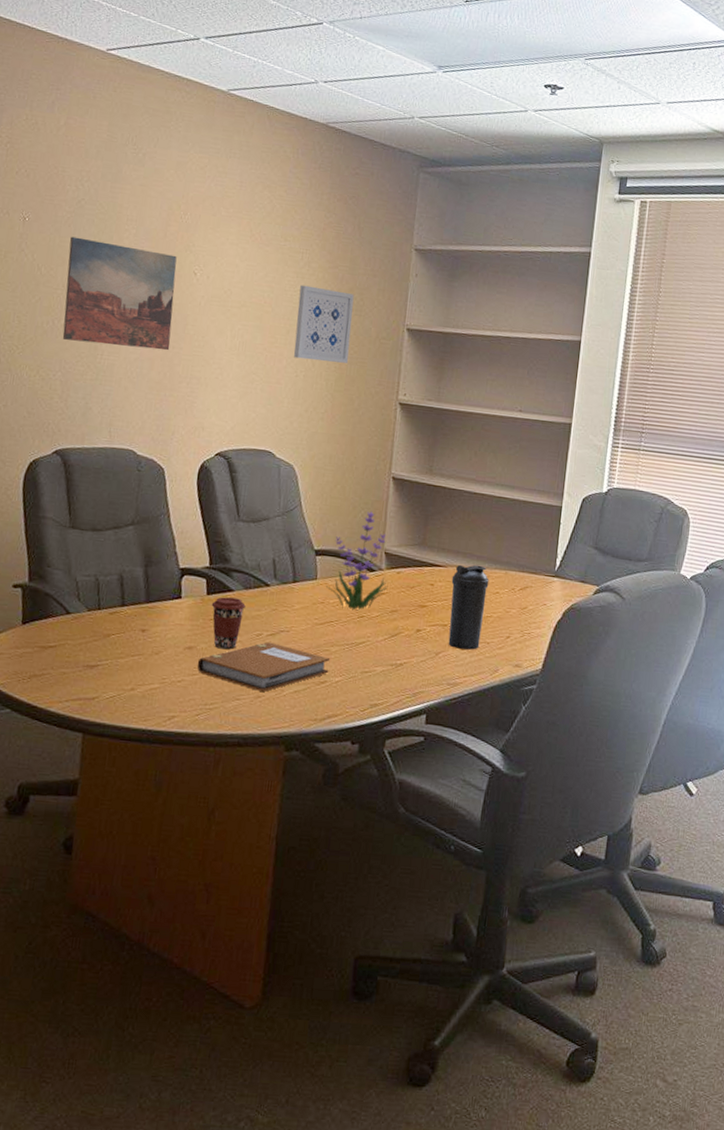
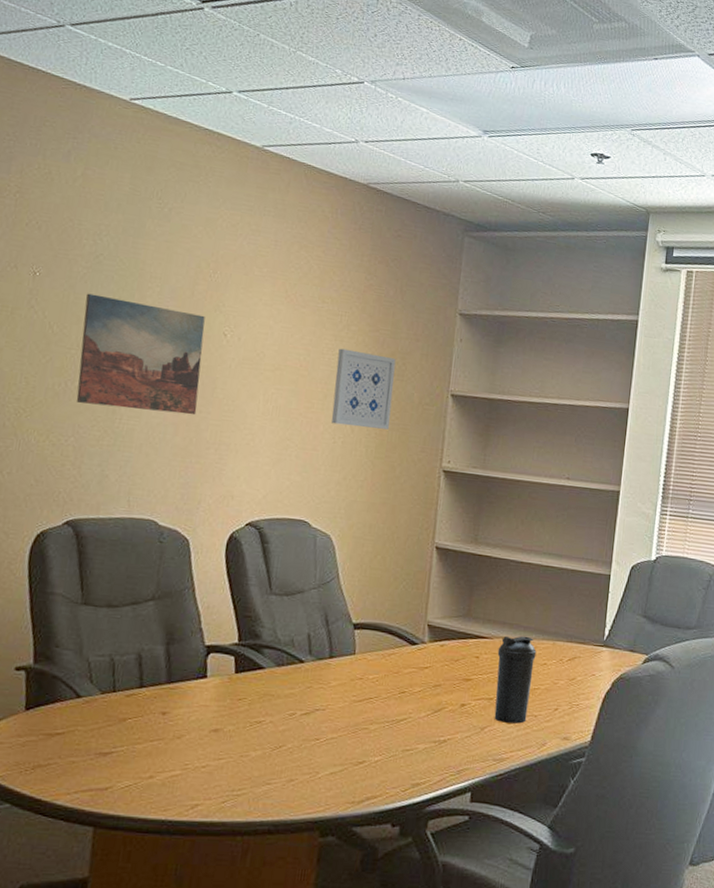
notebook: present [197,642,331,693] -> none [223,721,370,776]
coffee cup: present [211,597,246,650] -> none [240,675,278,731]
plant: present [325,511,388,611] -> none [364,582,431,686]

